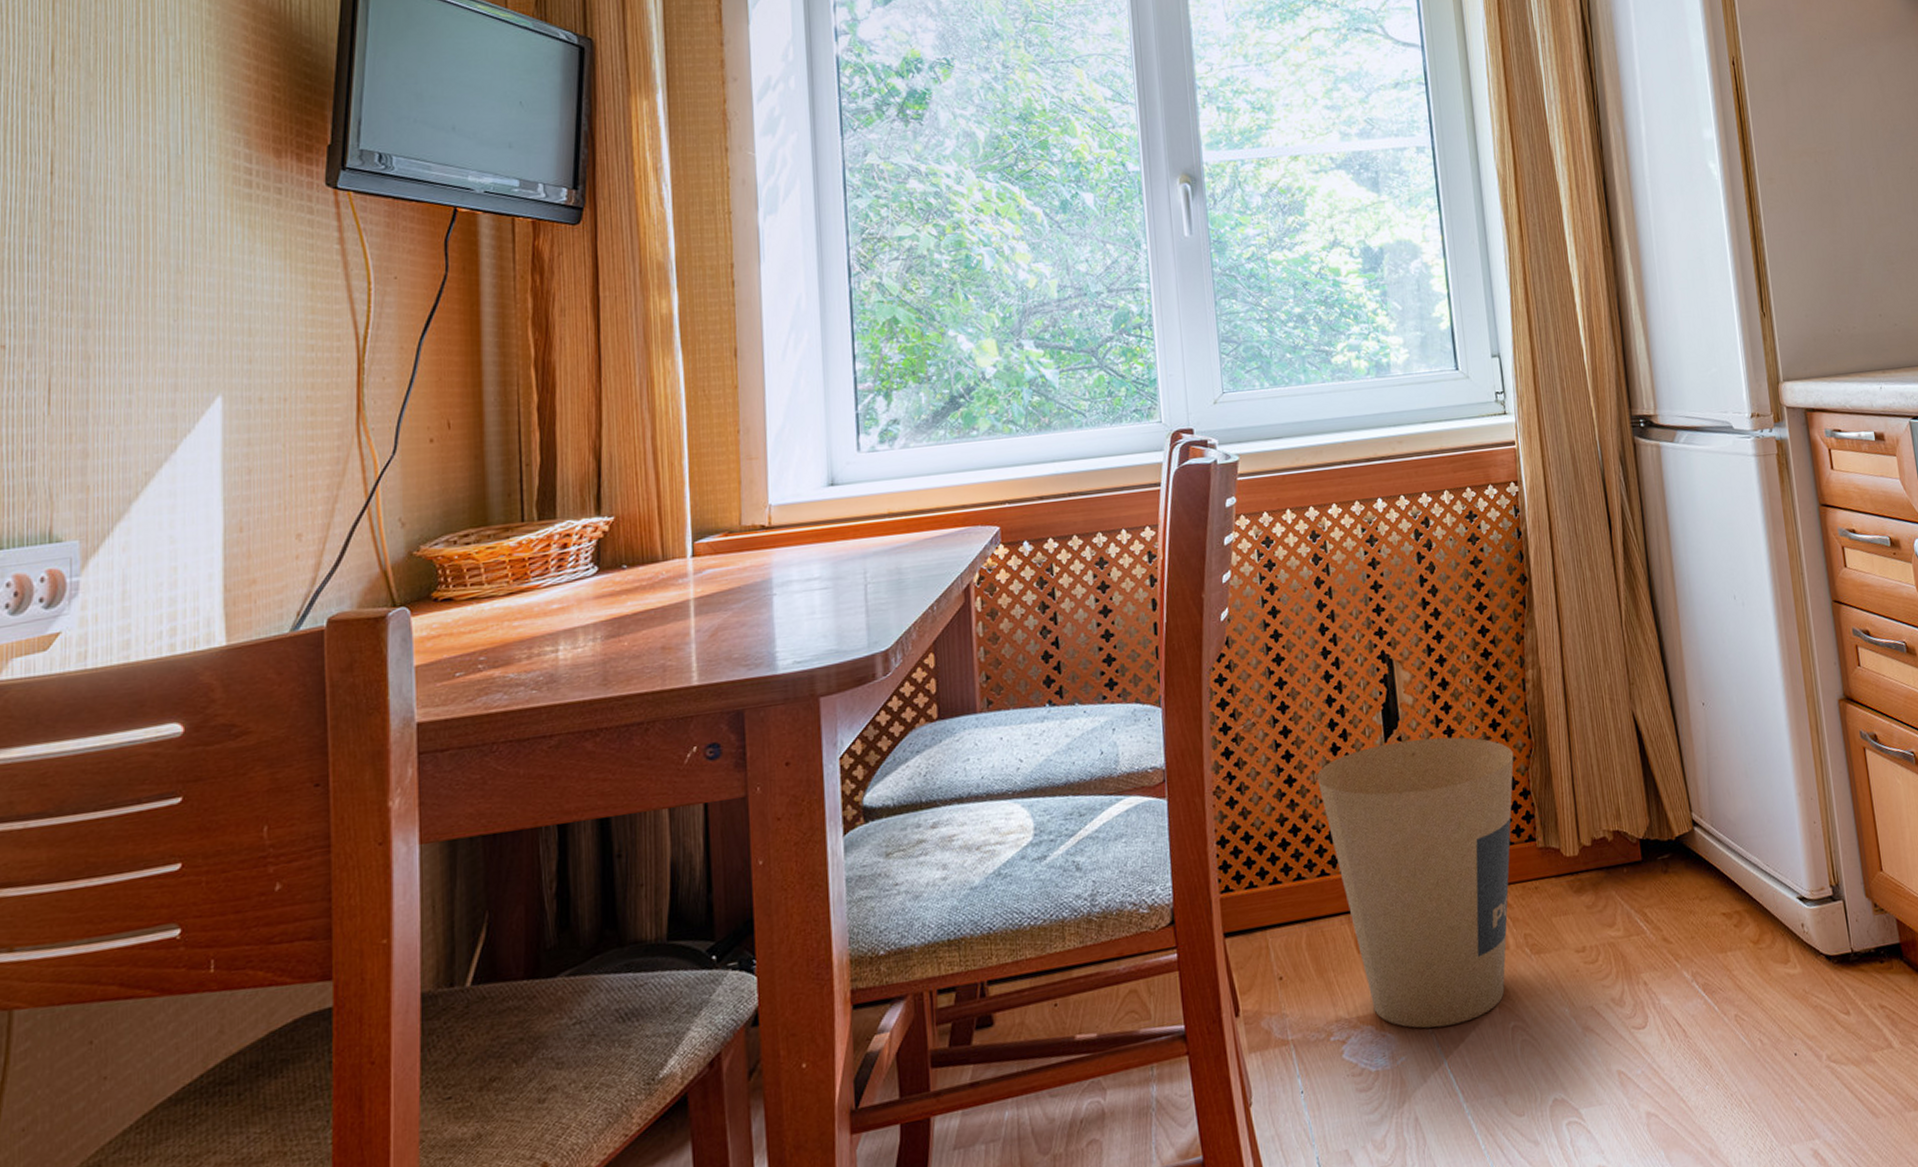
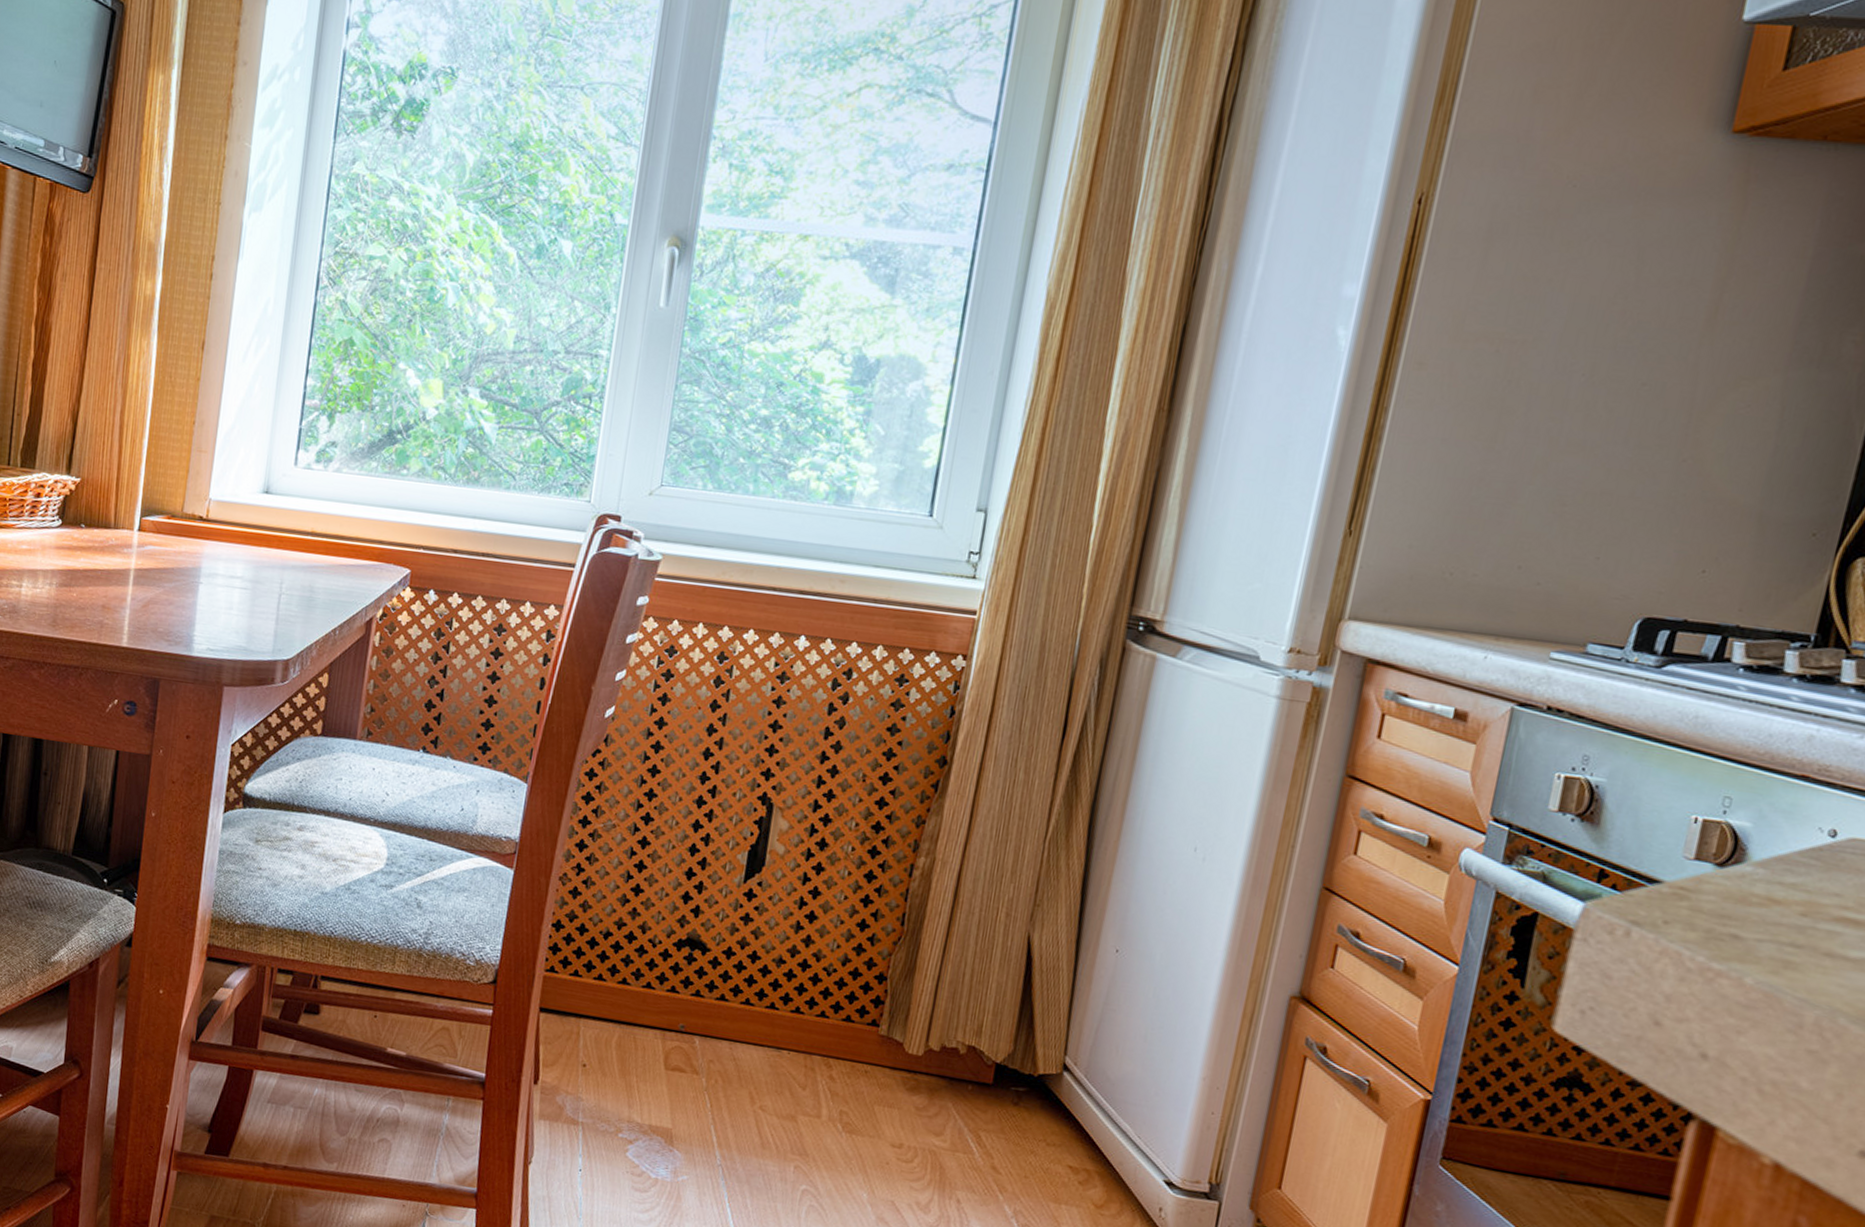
trash can: present [1317,737,1514,1029] -> none [664,882,880,1168]

